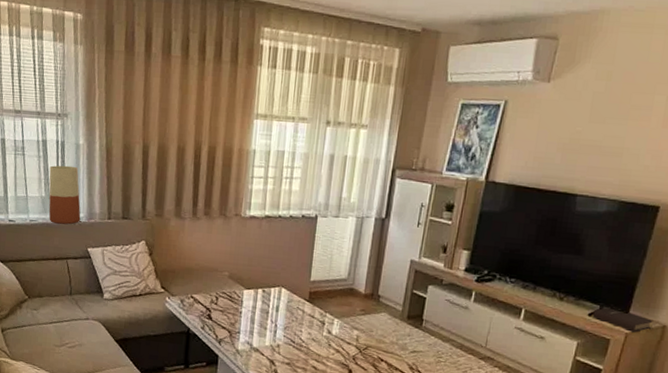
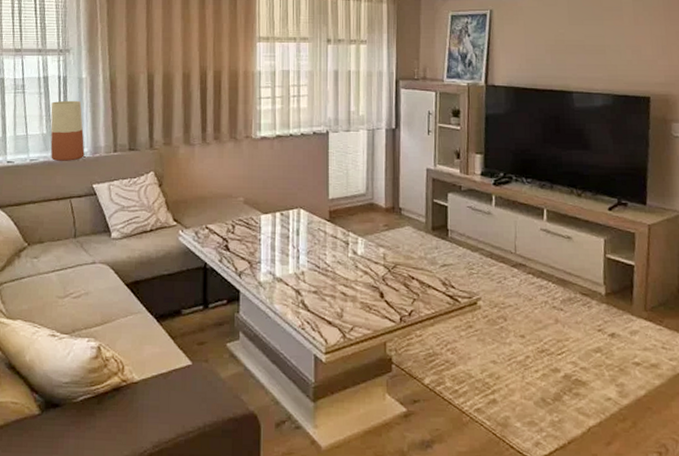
book: present [592,306,653,333] -> none [612,199,671,223]

